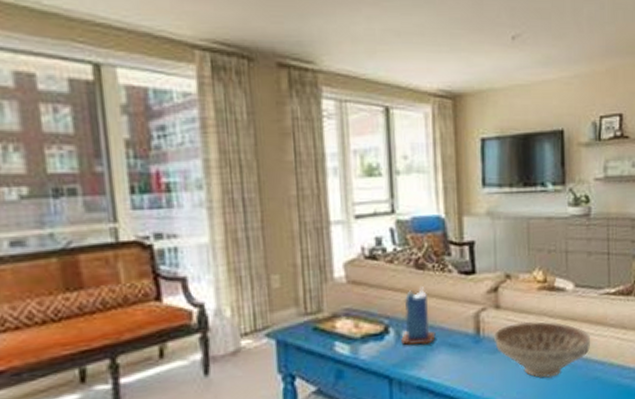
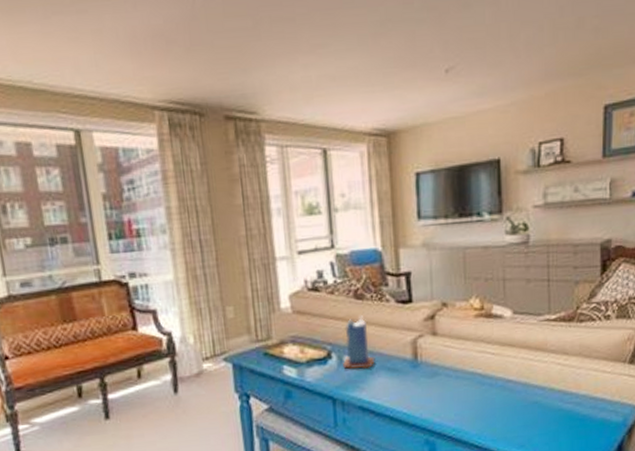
decorative bowl: present [494,321,590,378] -> none [432,347,529,402]

